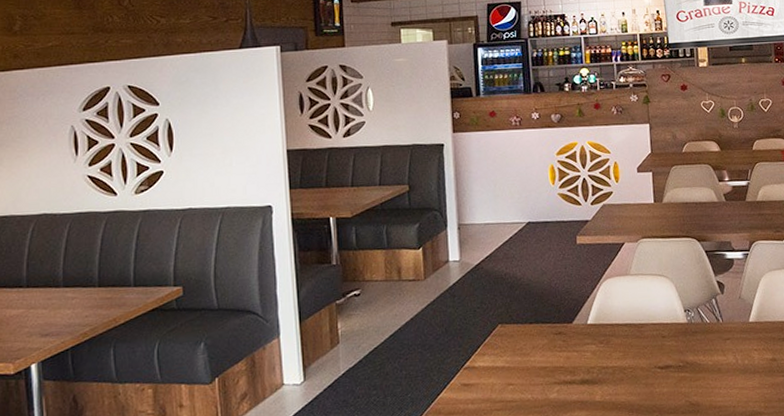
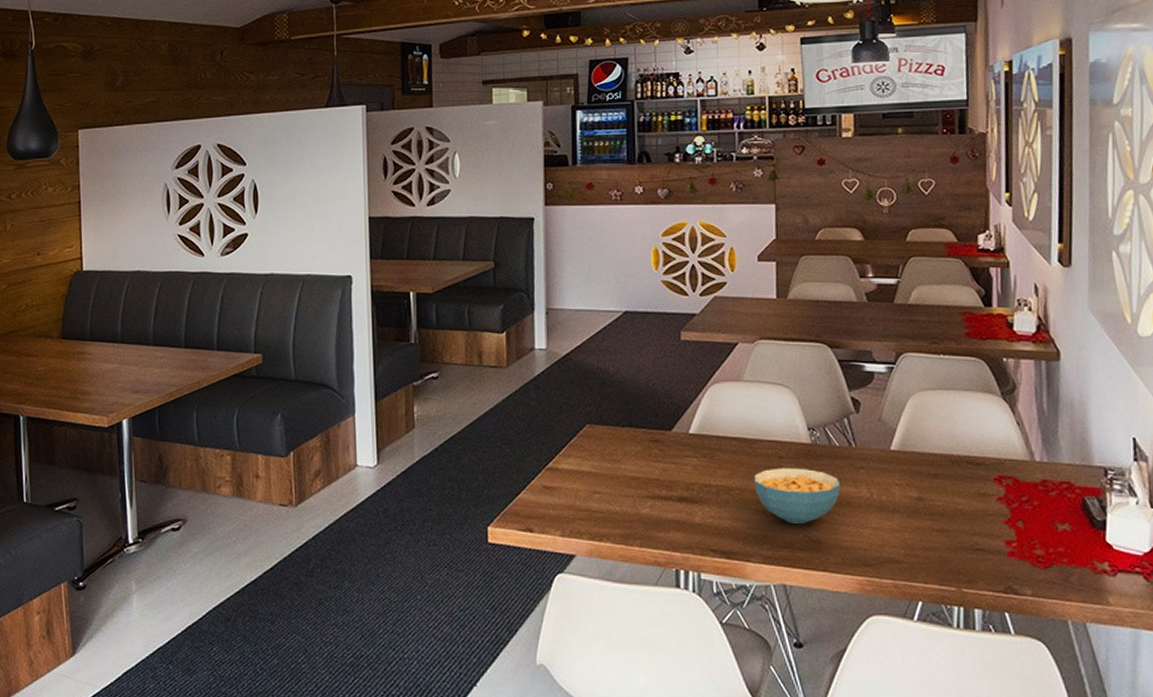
cereal bowl: none [643,344,713,393] -> present [754,468,841,525]

